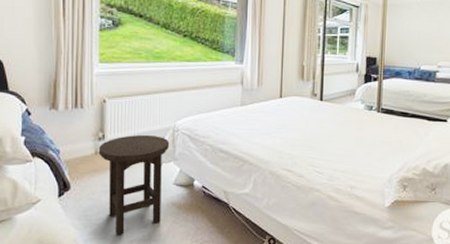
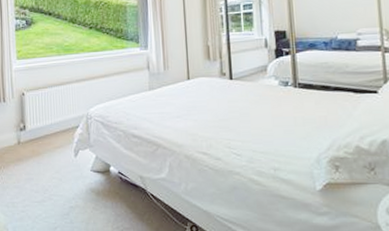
stool: present [98,135,170,236] -> none [20,124,85,223]

